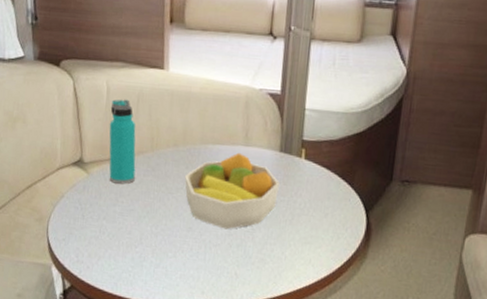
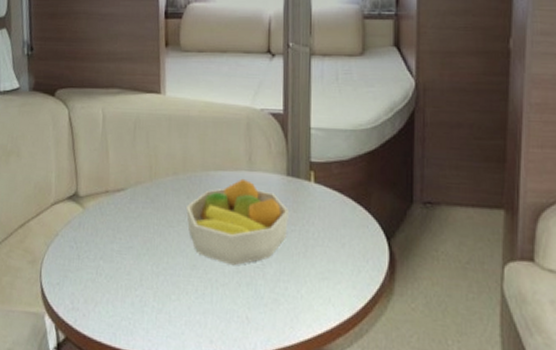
water bottle: present [109,99,136,185] -> none [105,126,134,219]

